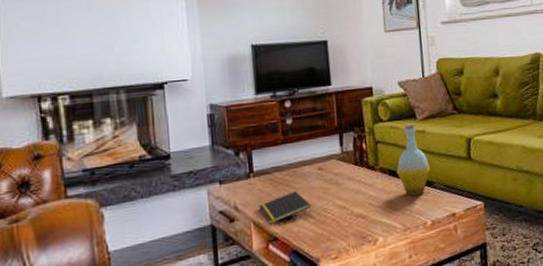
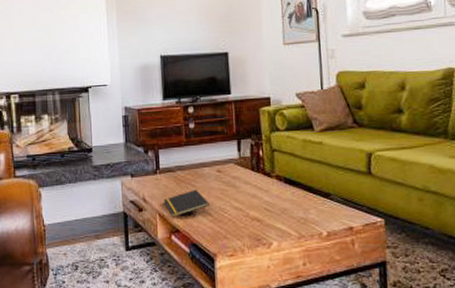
bottle: present [396,123,430,197] -> none [292,134,327,206]

